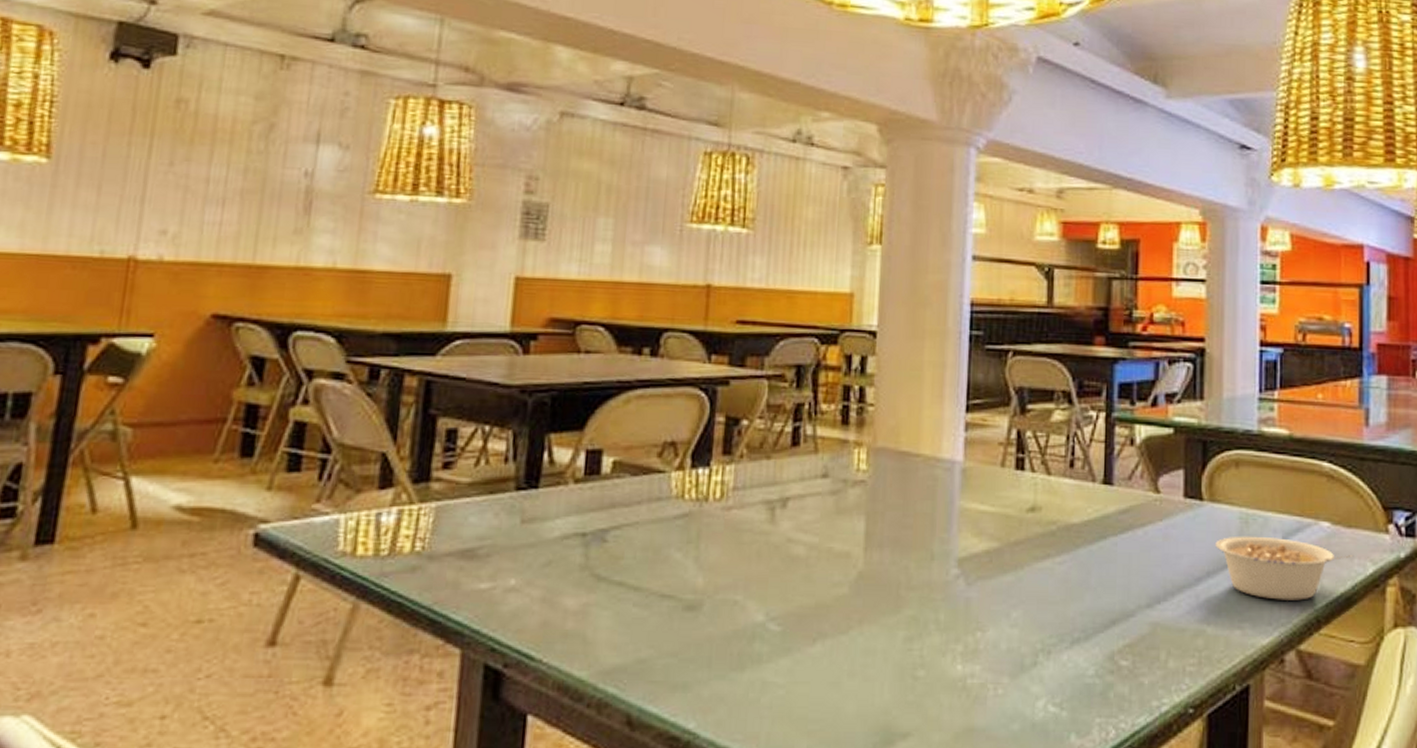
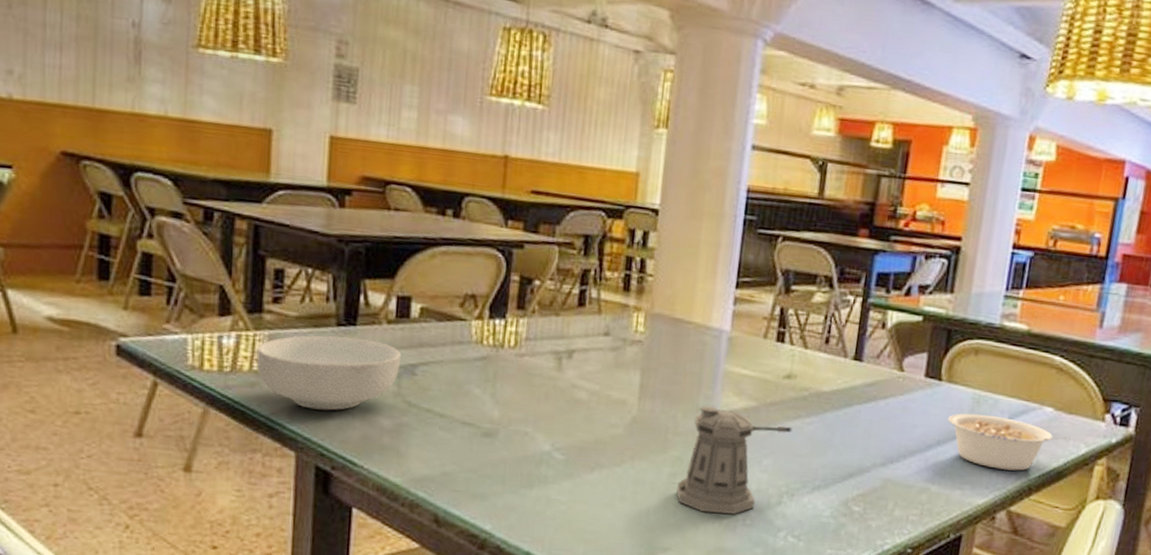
cereal bowl: none [419,503,590,594] -> present [256,335,402,411]
pepper shaker: none [913,552,1042,684] -> present [676,406,793,515]

